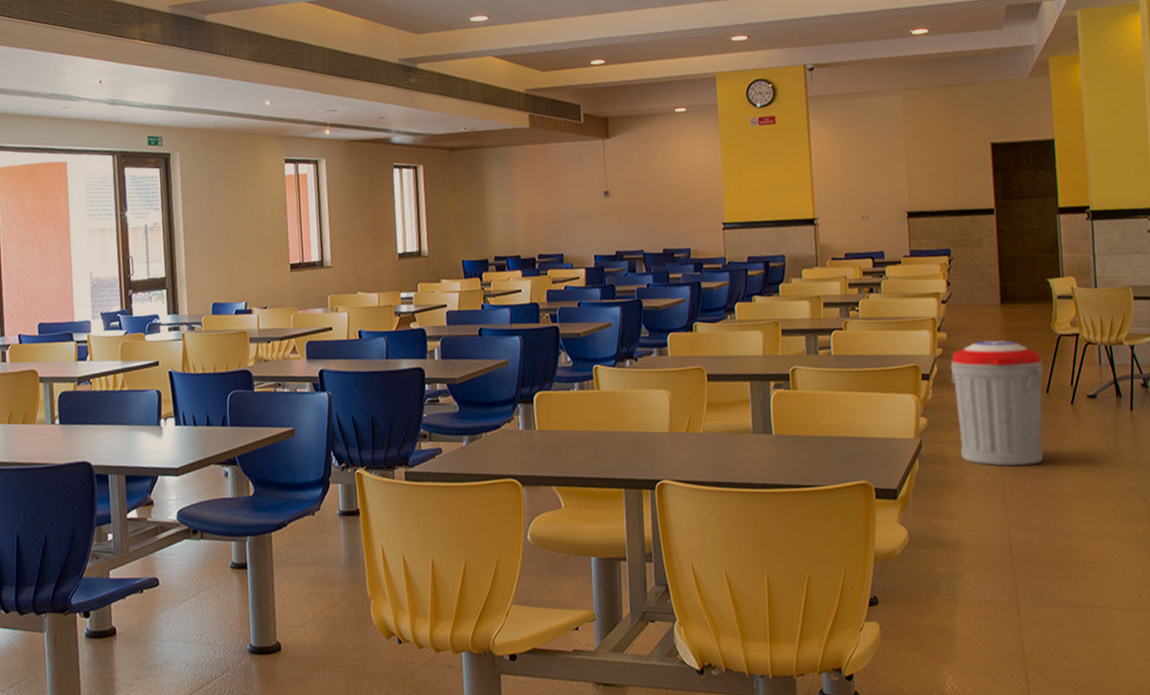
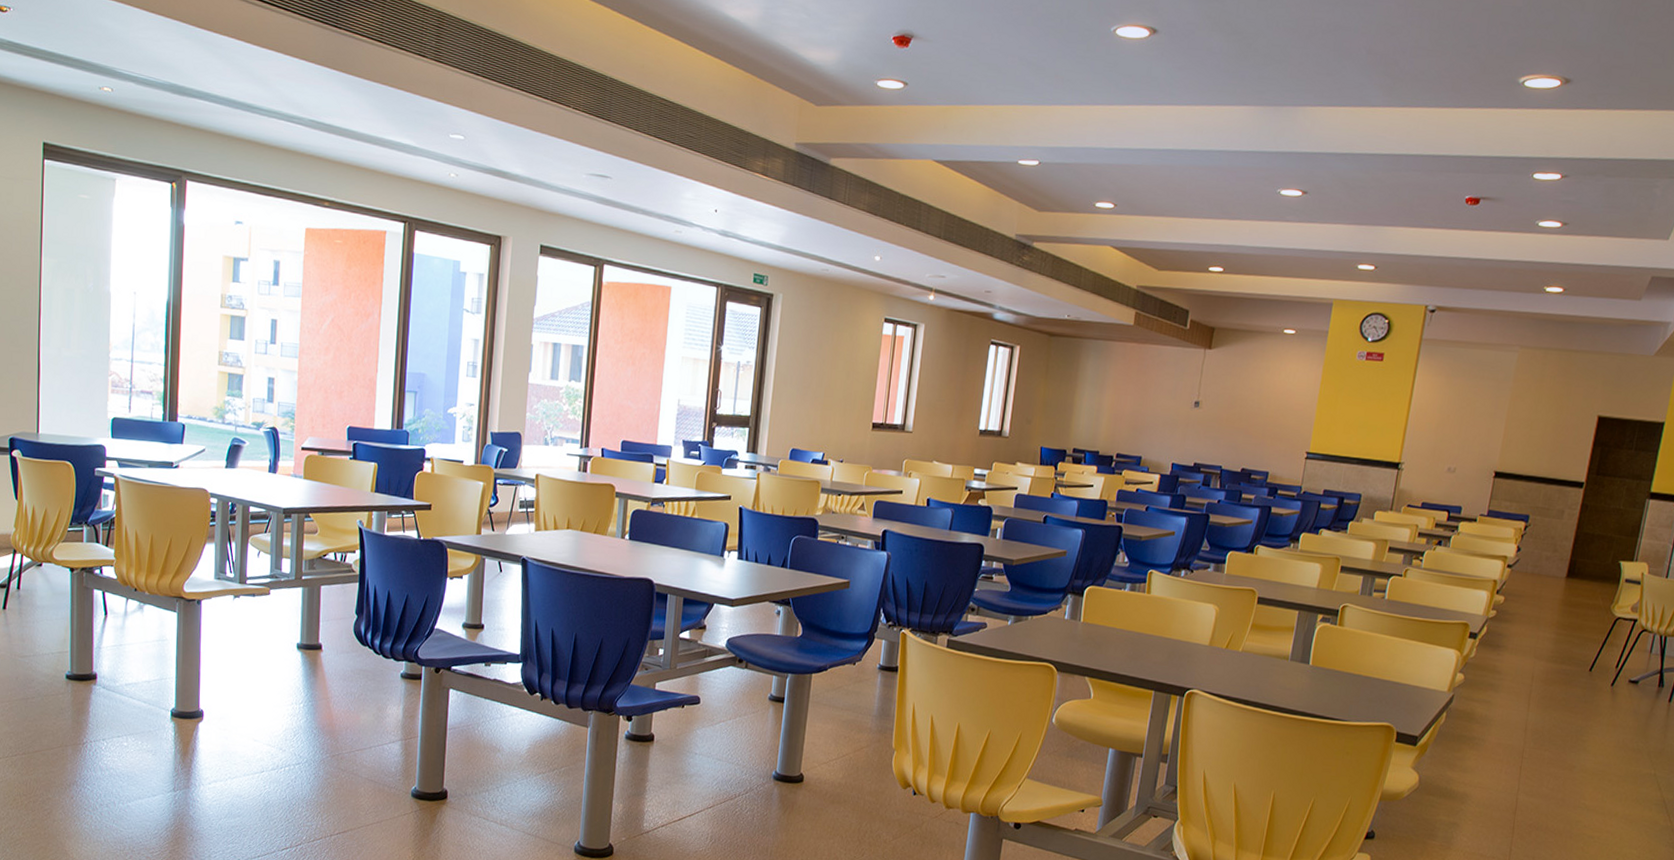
trash can: present [950,340,1044,466] -> none [1489,610,1593,737]

